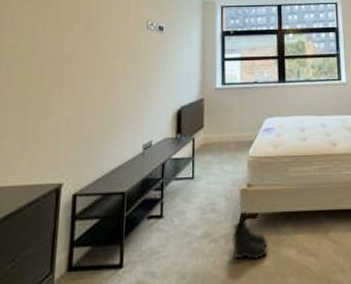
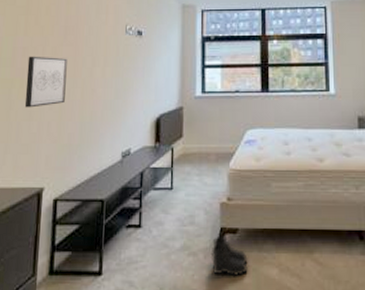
wall art: none [42,52,88,104] -> present [24,56,67,108]

